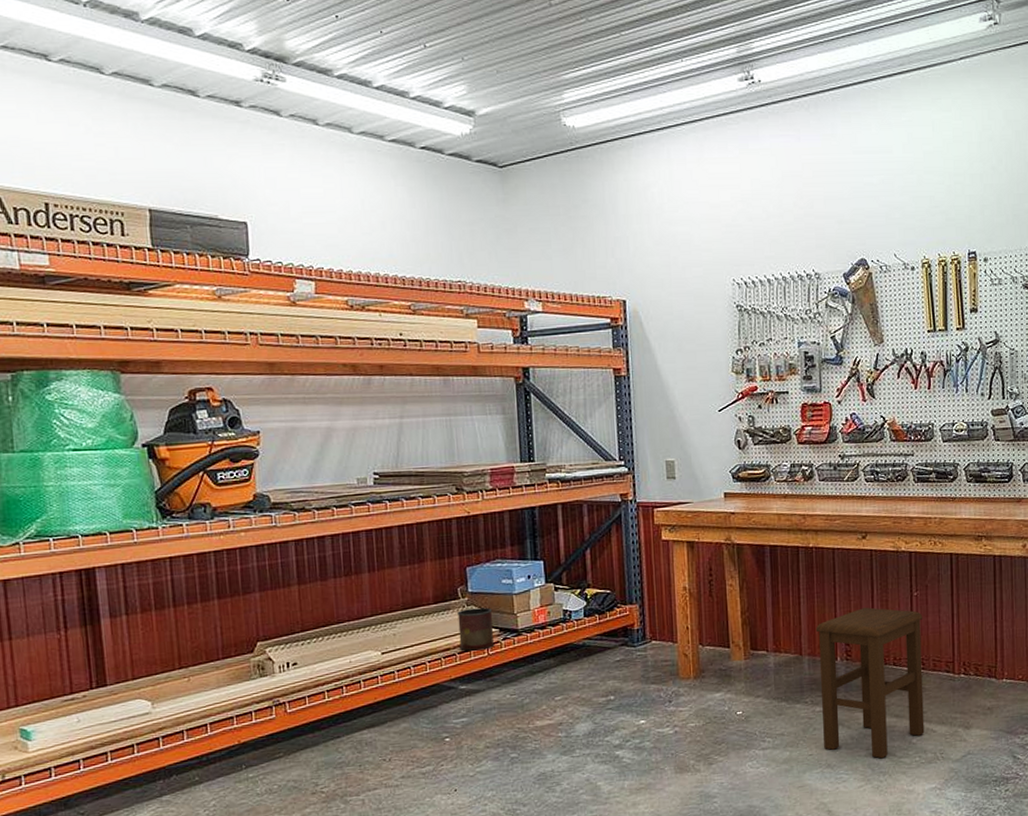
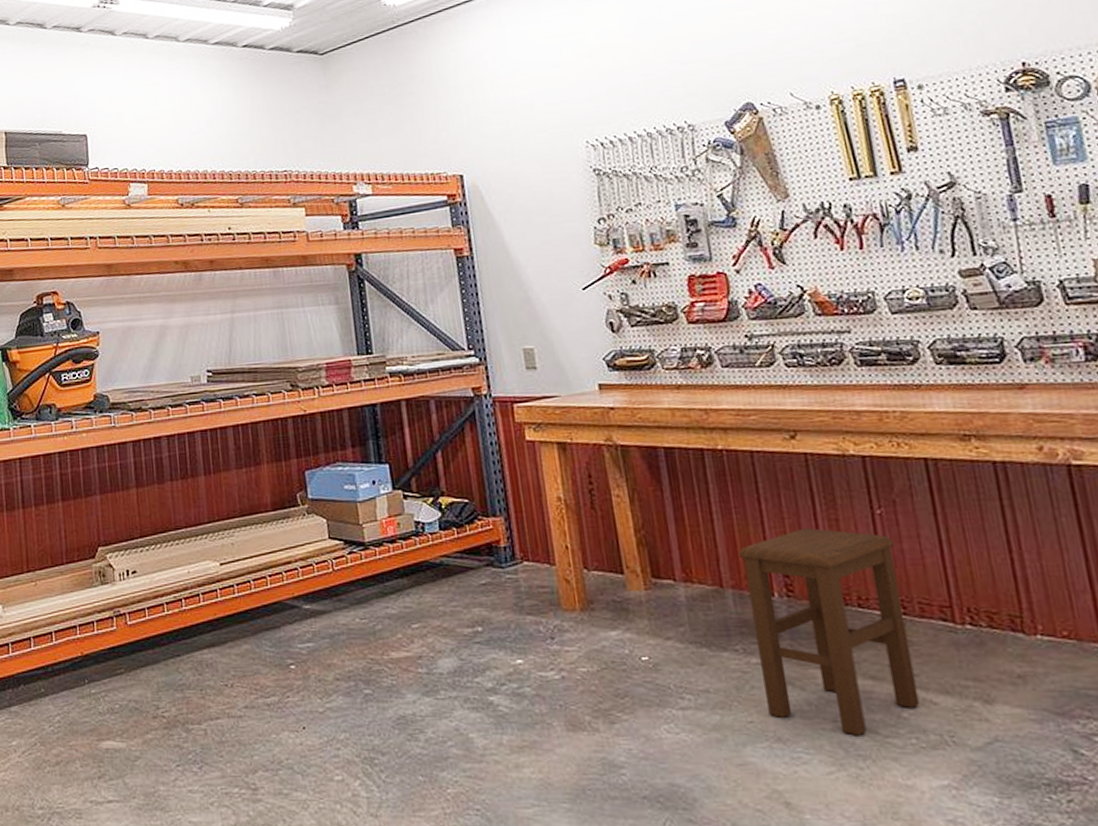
paint can: present [457,607,495,651] -> none [298,516,340,565]

